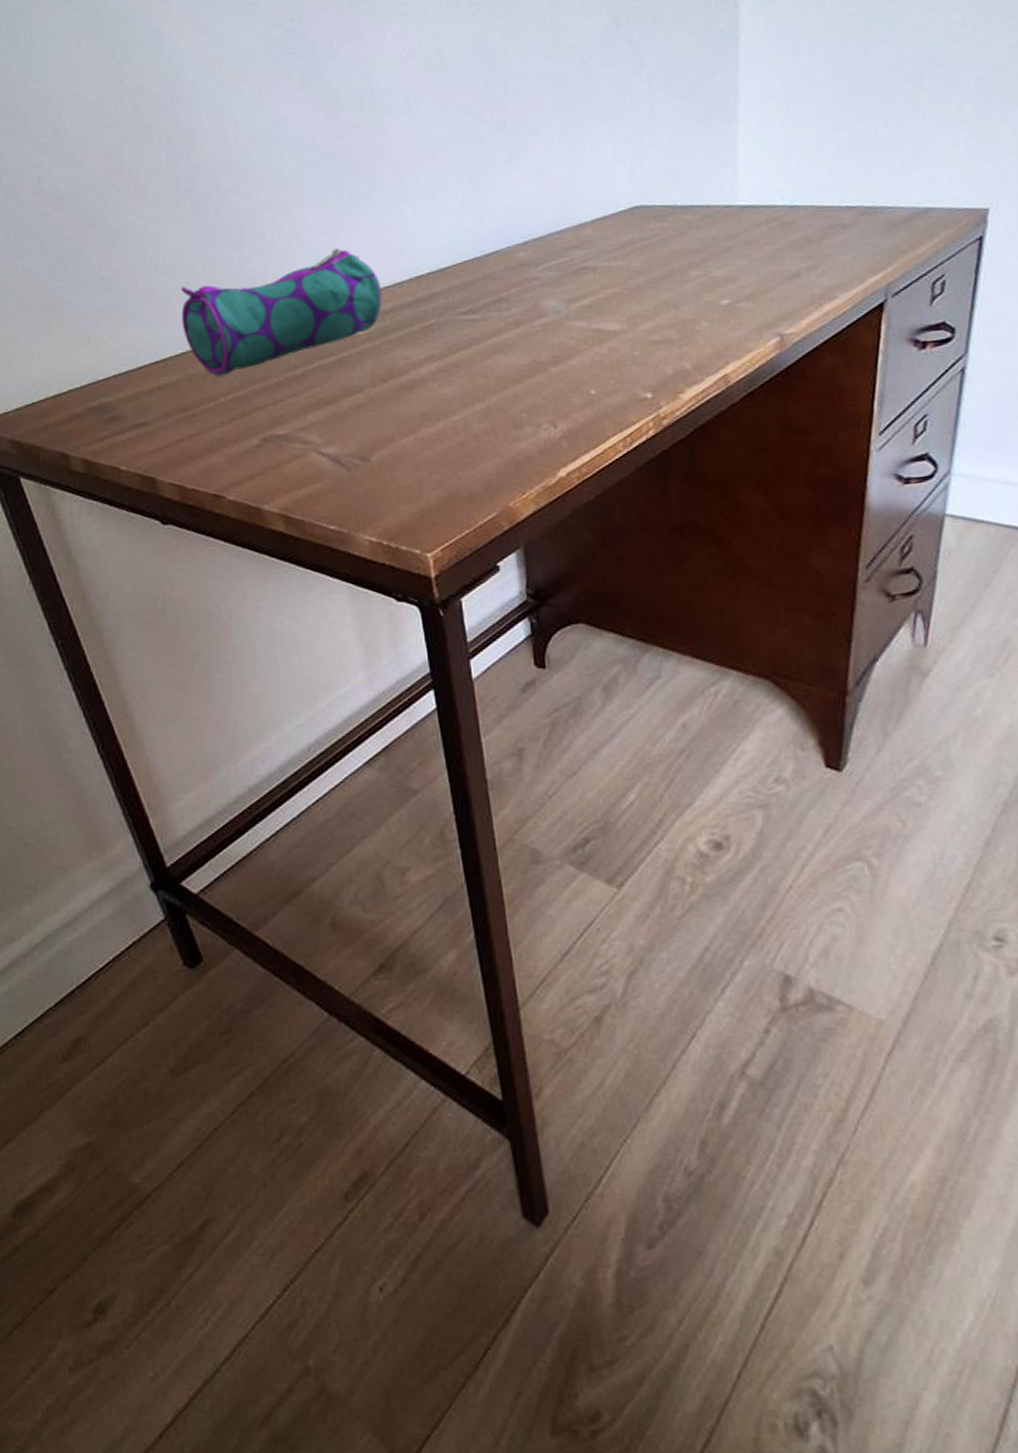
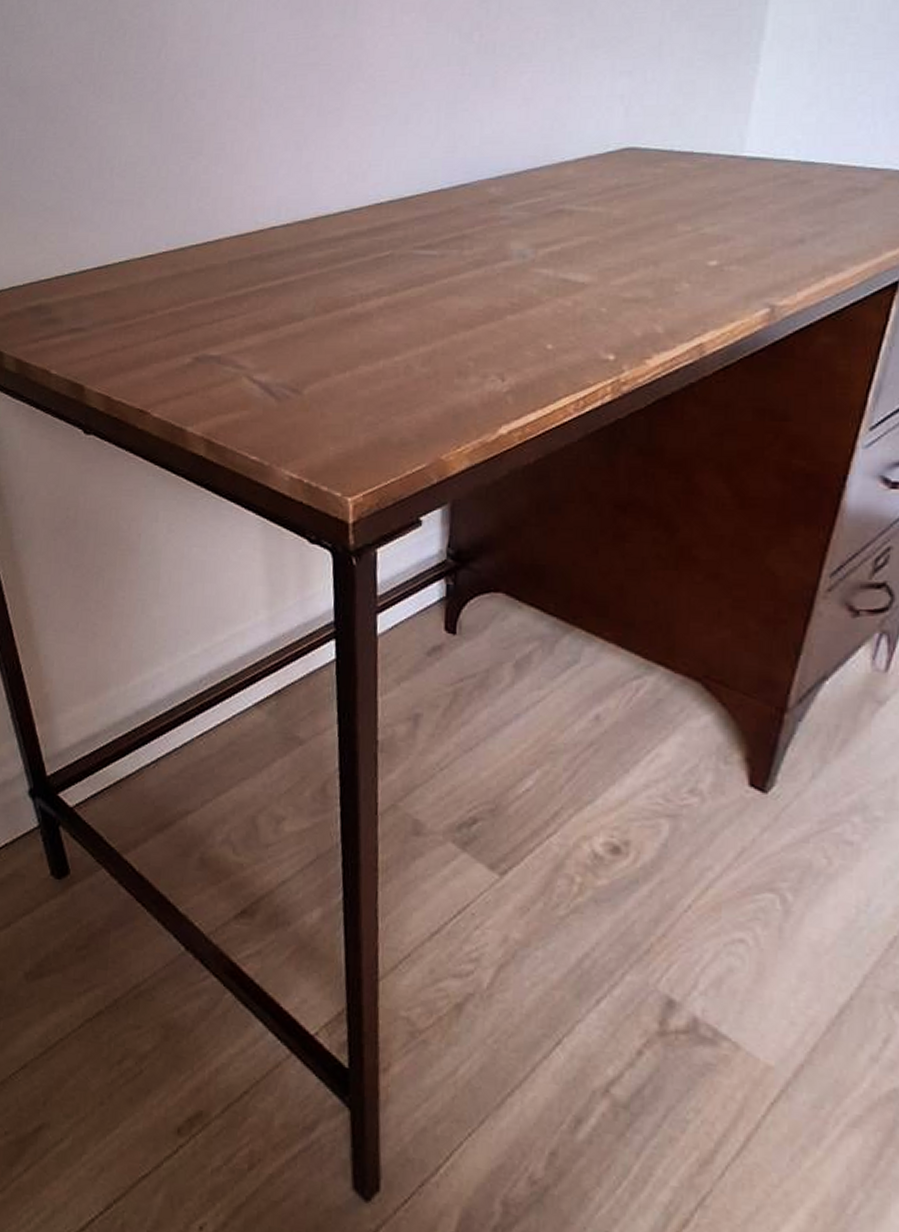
pencil case: present [180,247,382,377] -> none [129,165,338,289]

